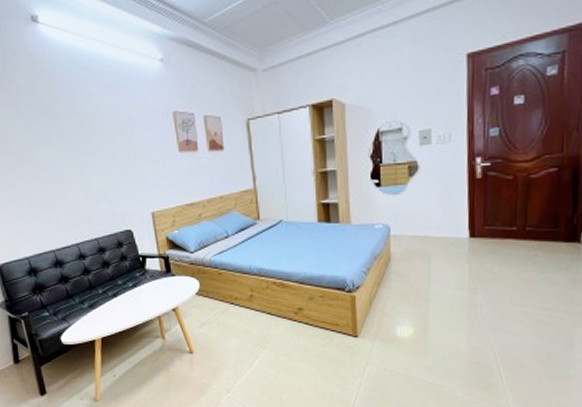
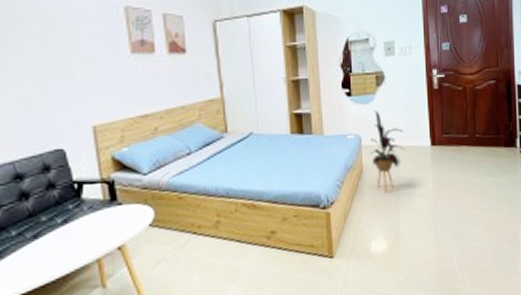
house plant: none [400,200,440,281] -> present [371,110,406,192]

